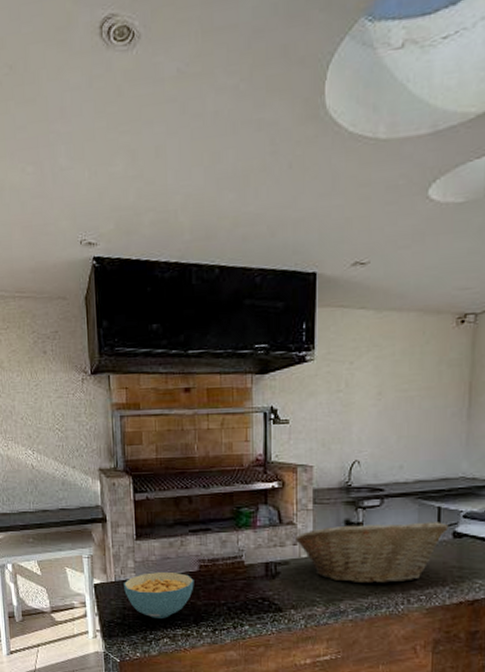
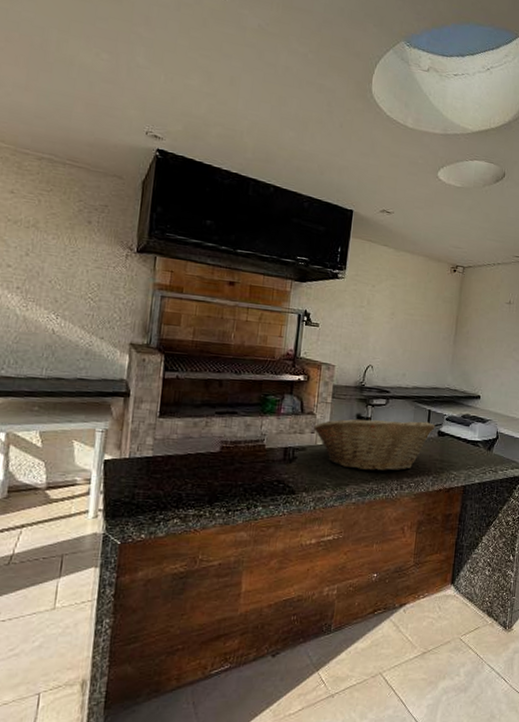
cereal bowl: present [124,572,194,618] -> none [138,451,214,498]

